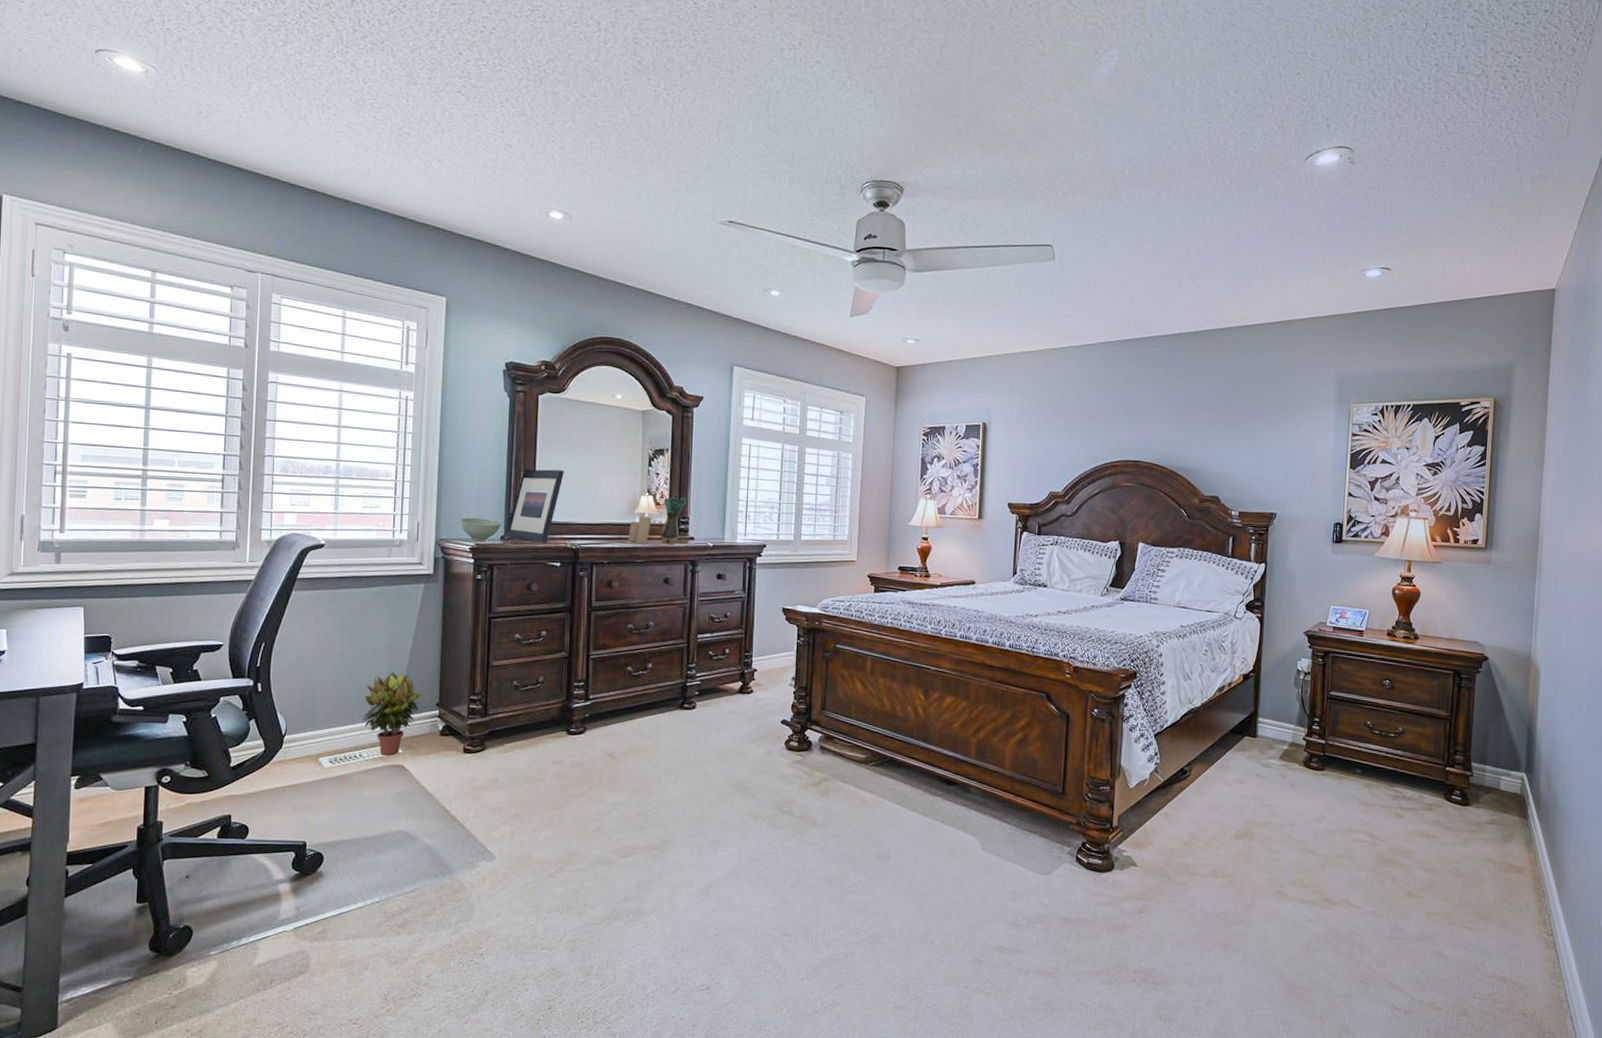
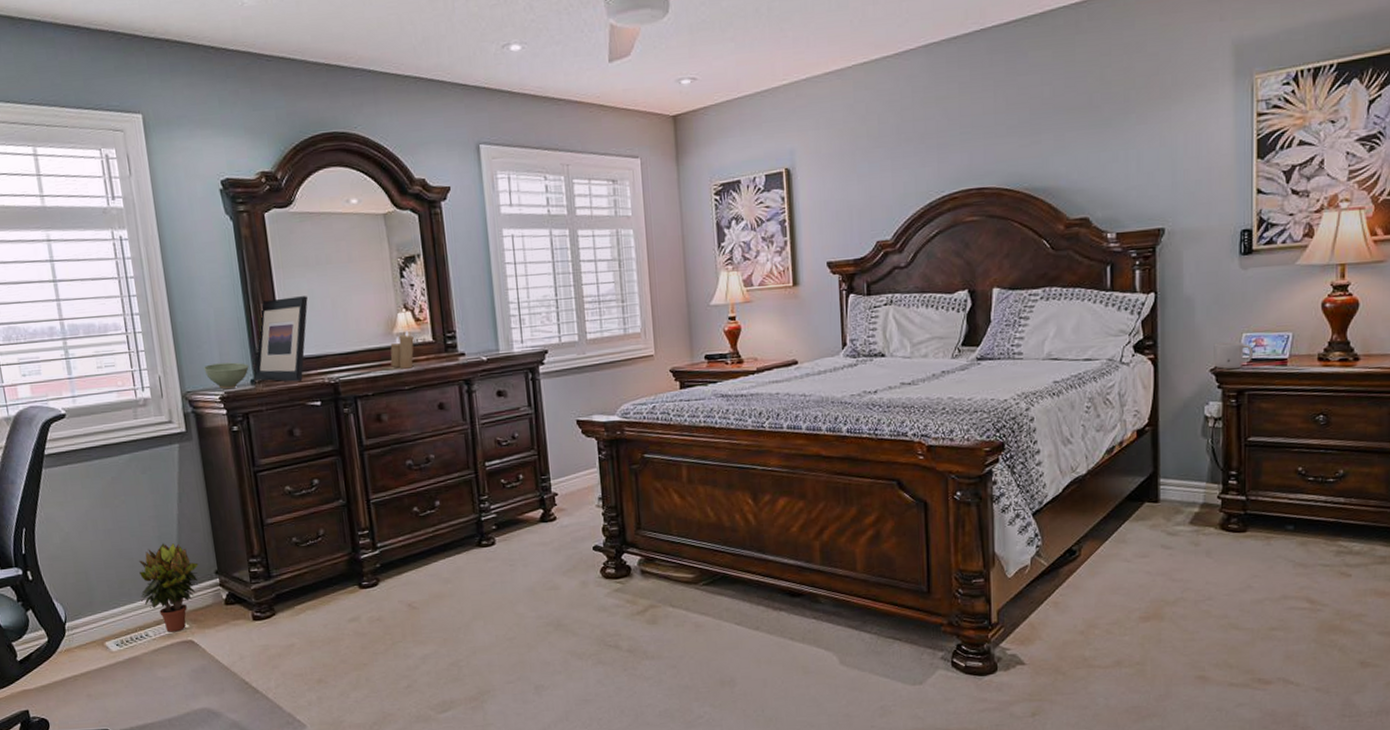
vase: present [660,492,688,545] -> none [423,303,452,365]
mug: none [1307,610,1339,634] -> present [1213,341,1254,370]

